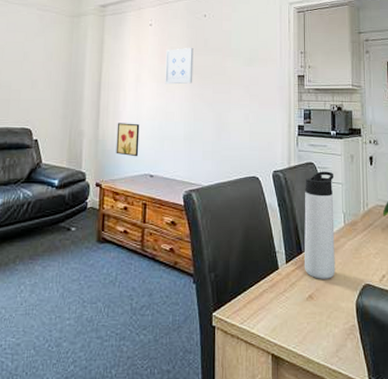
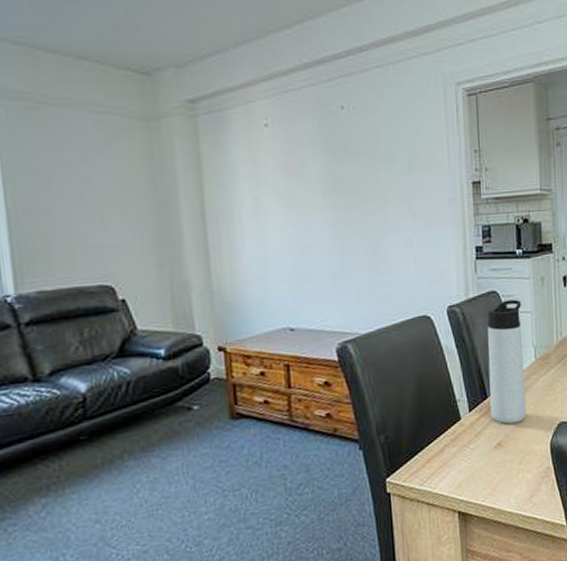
wall art: present [116,123,140,157] -> none [236,264,271,308]
wall art: present [165,47,194,85] -> none [292,153,335,208]

